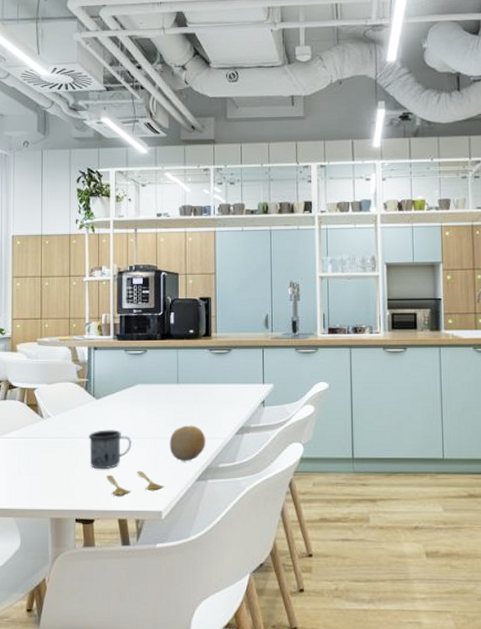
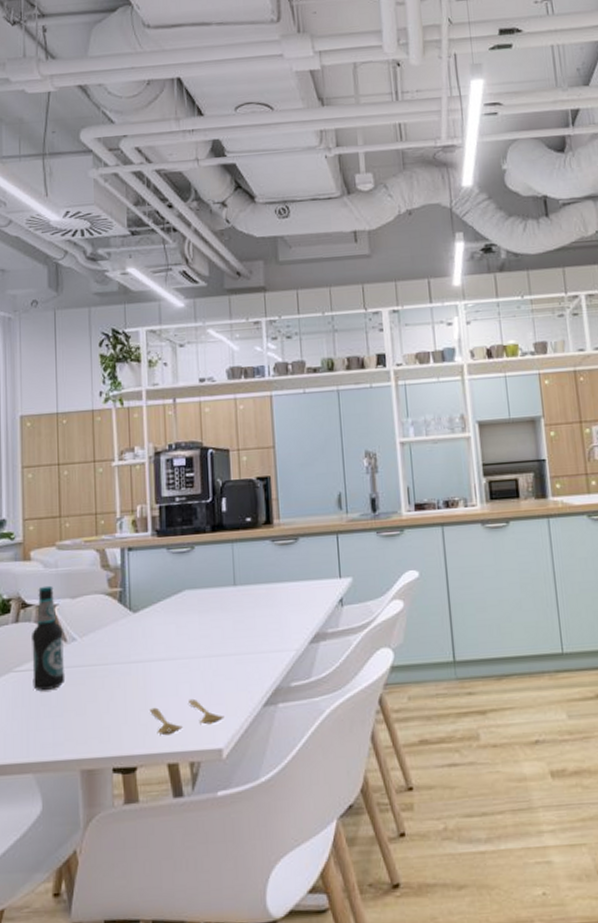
bottle: none [16,373,41,455] -> present [32,585,66,691]
mug: present [88,430,131,470] -> none [125,649,180,702]
fruit: present [169,425,206,462] -> none [227,636,274,684]

